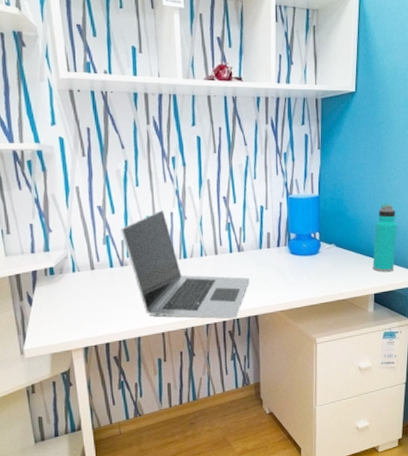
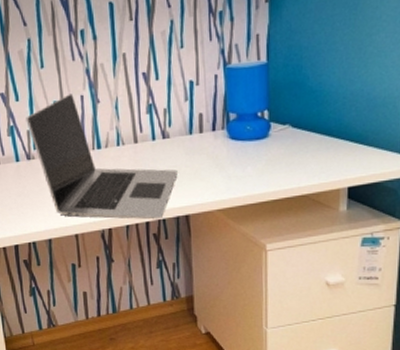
water bottle: present [373,203,397,273] -> none [345,65,383,160]

